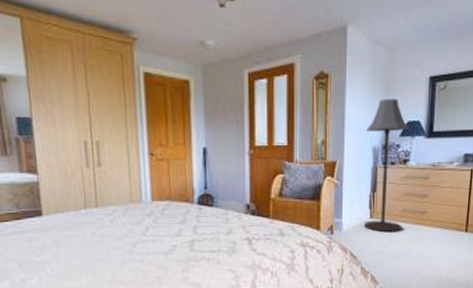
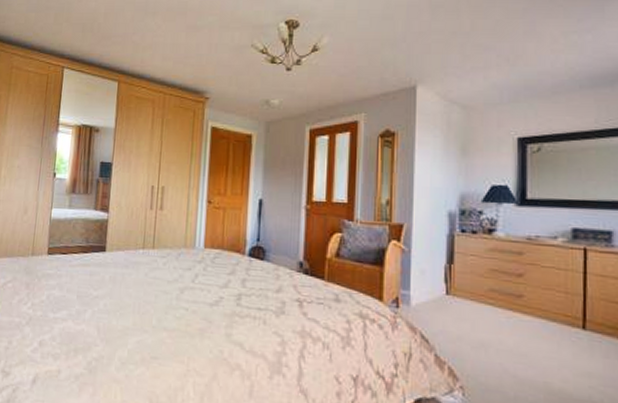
floor lamp: present [363,98,410,233] -> none [437,159,496,317]

